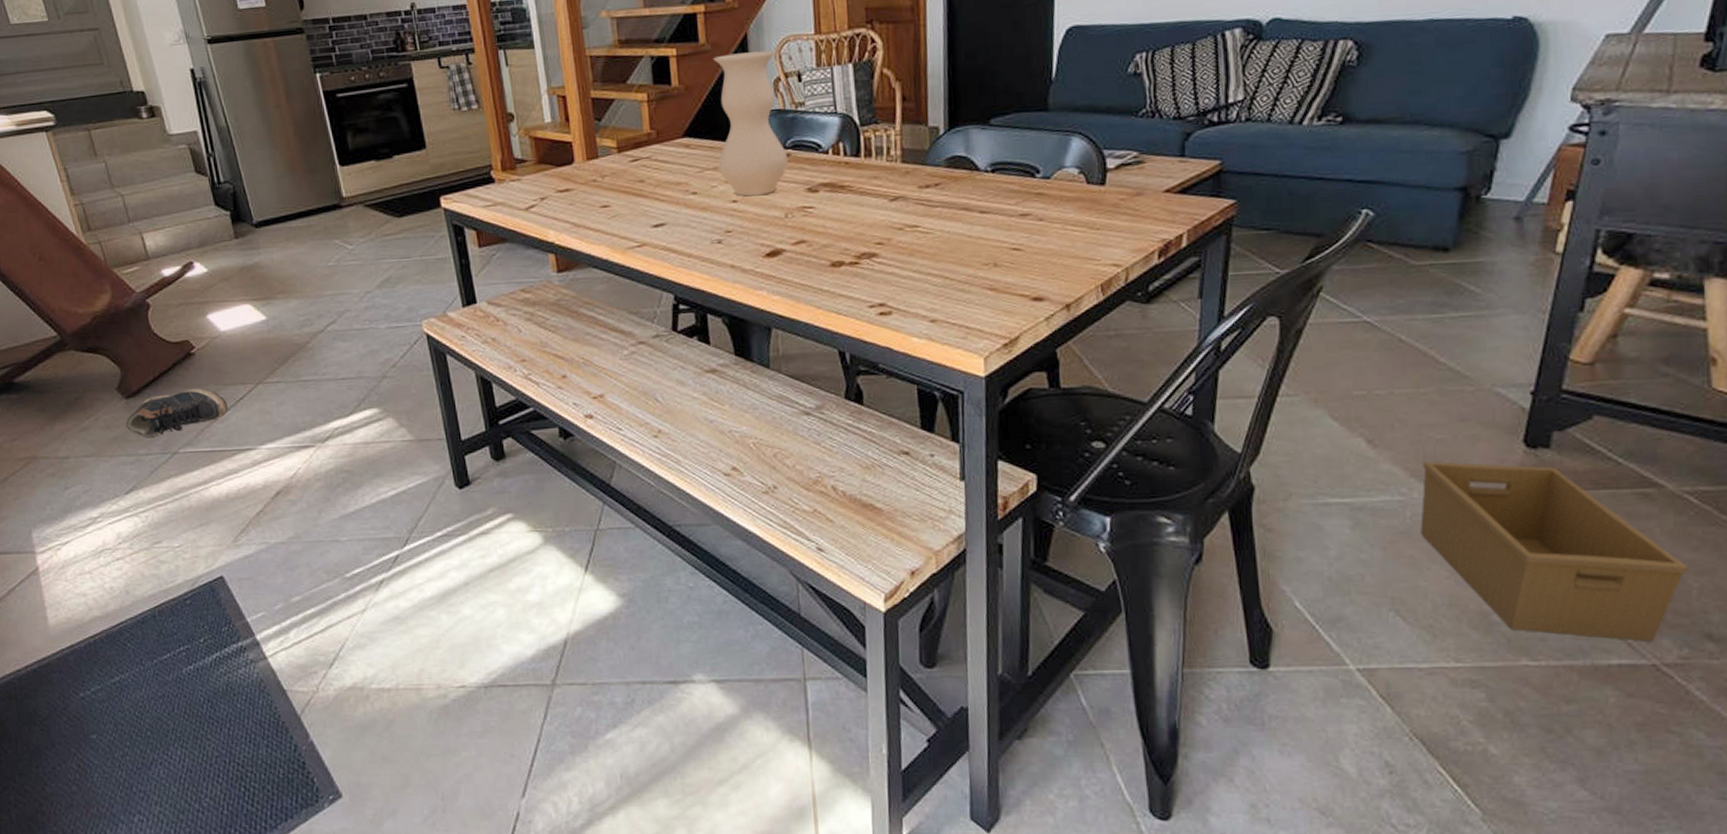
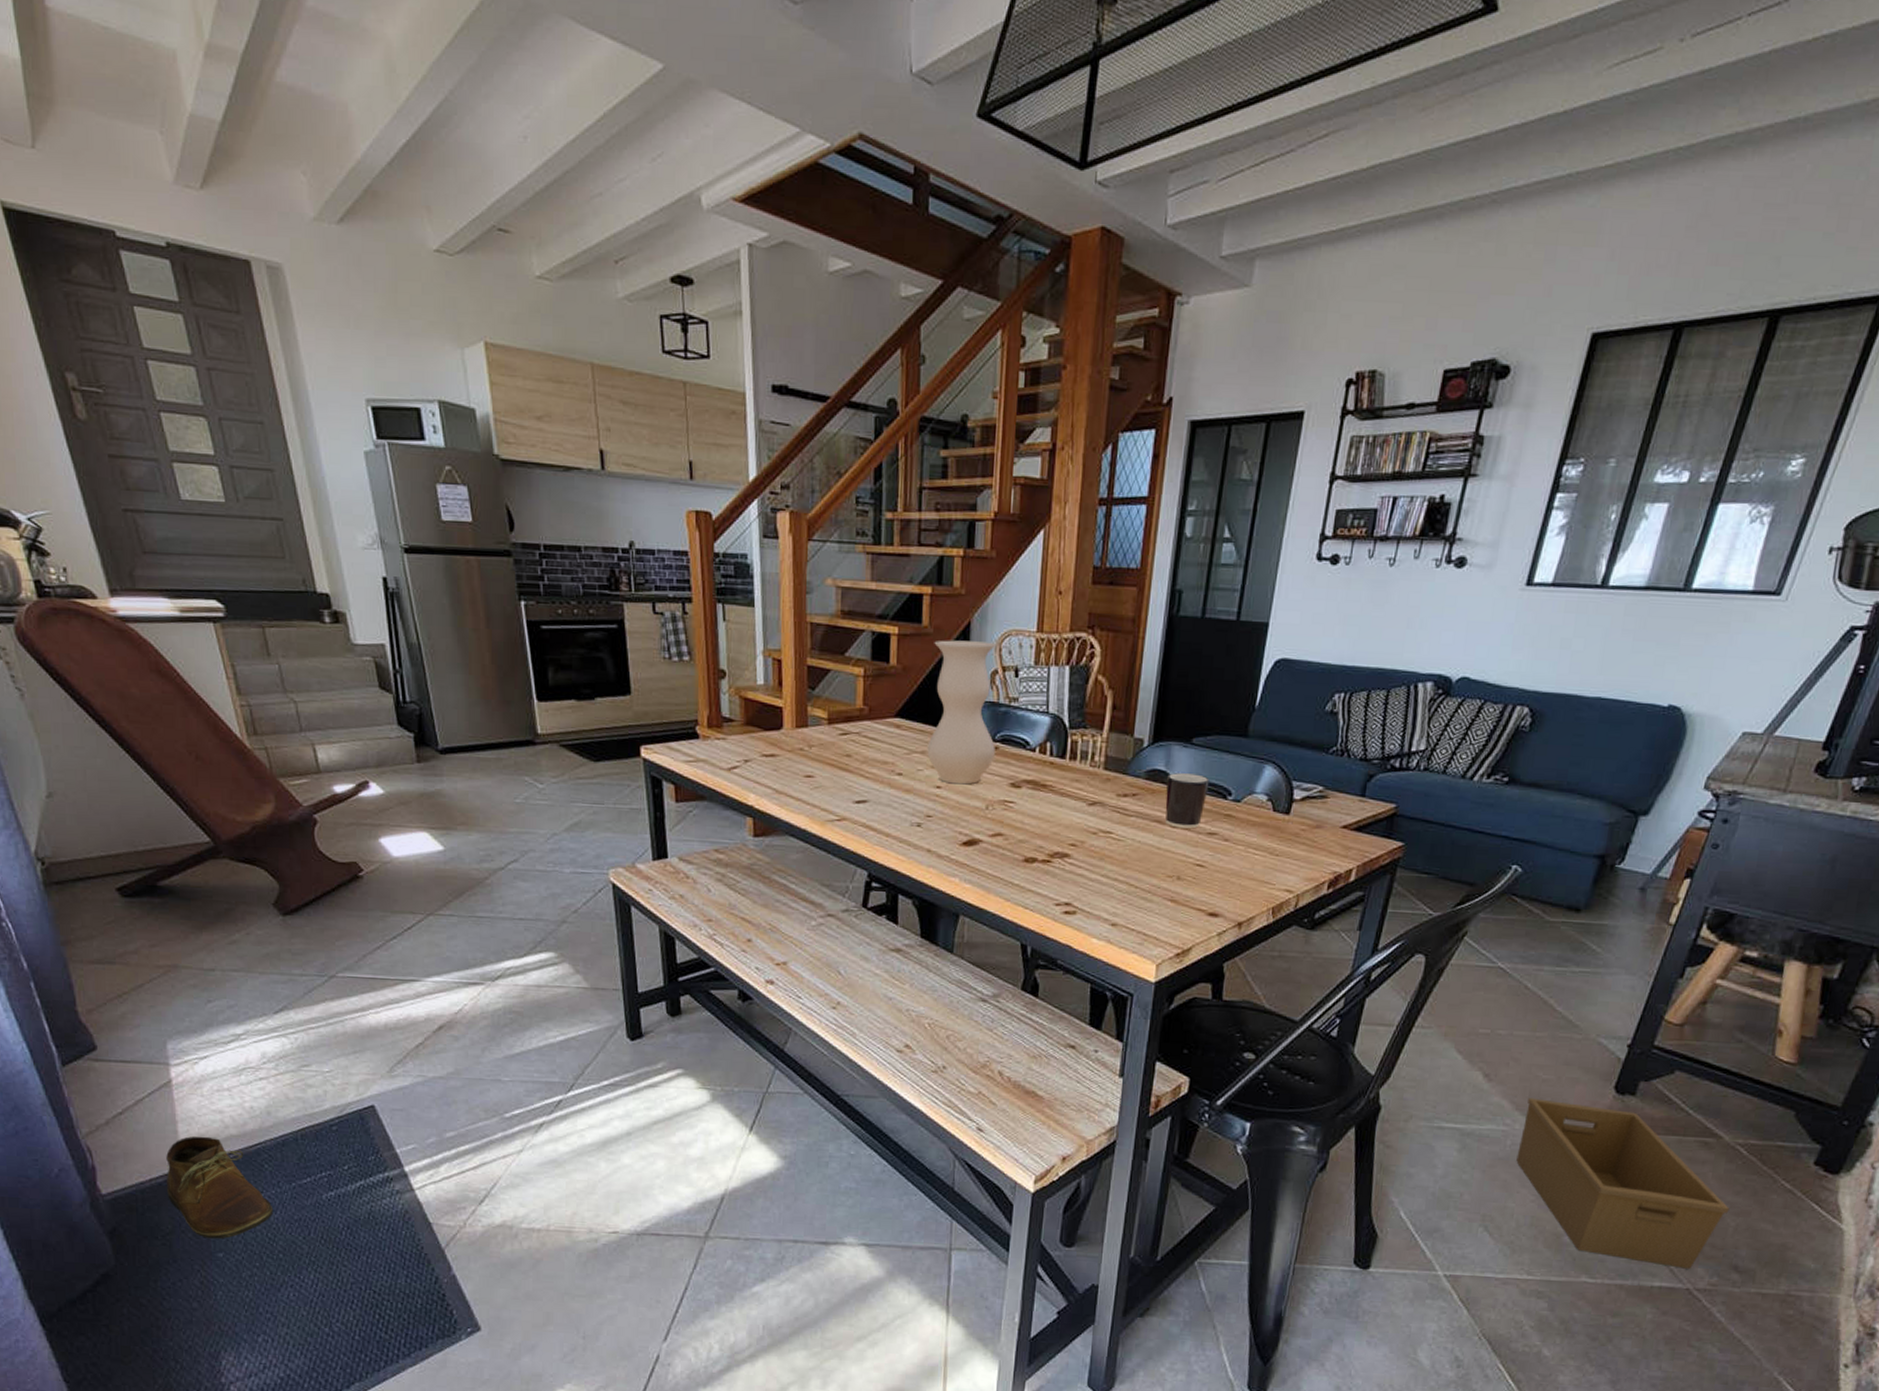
boot: none [38,620,139,721] -> present [166,1136,274,1239]
shoe: present [125,388,229,437] -> none [280,912,395,958]
mug: none [969,155,1015,214] -> present [1164,773,1210,829]

